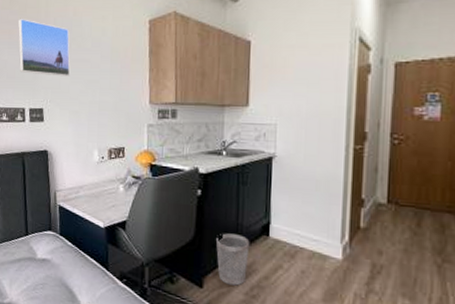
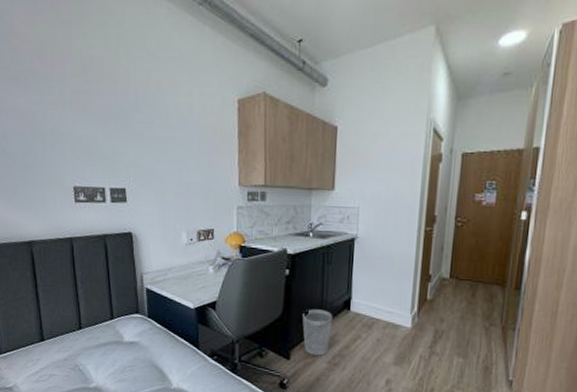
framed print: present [18,18,71,77] -> none [94,88,155,155]

